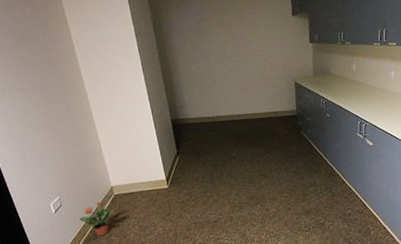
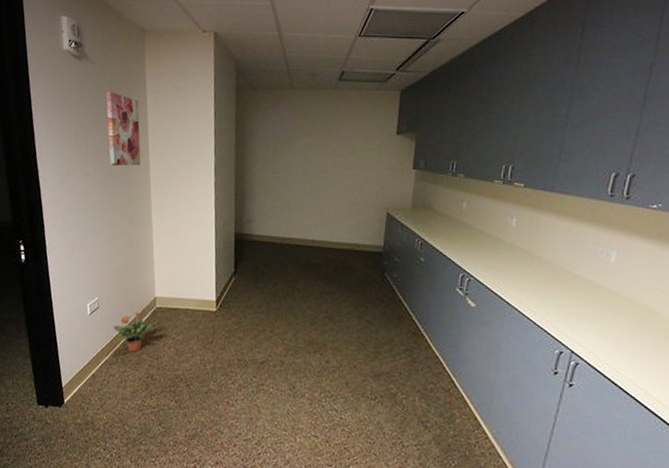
wall art: none [22,8,72,78] -> present [106,91,141,166]

